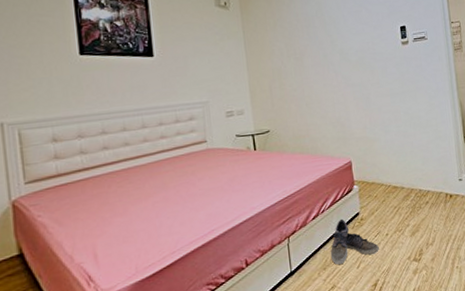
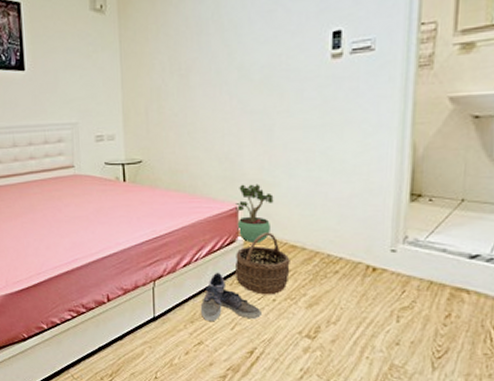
potted plant: none [348,140,377,189] -> present [234,184,274,243]
wicker basket: none [353,178,396,232] -> present [236,232,290,295]

